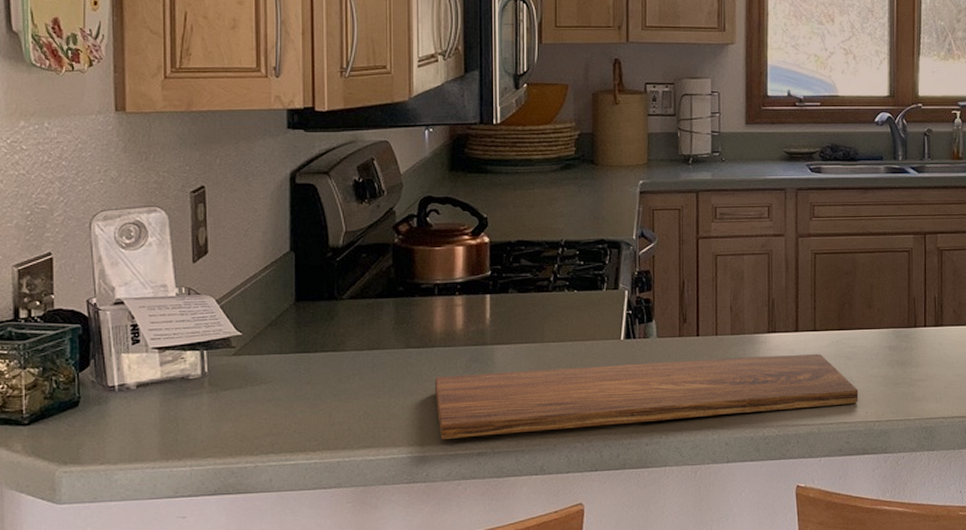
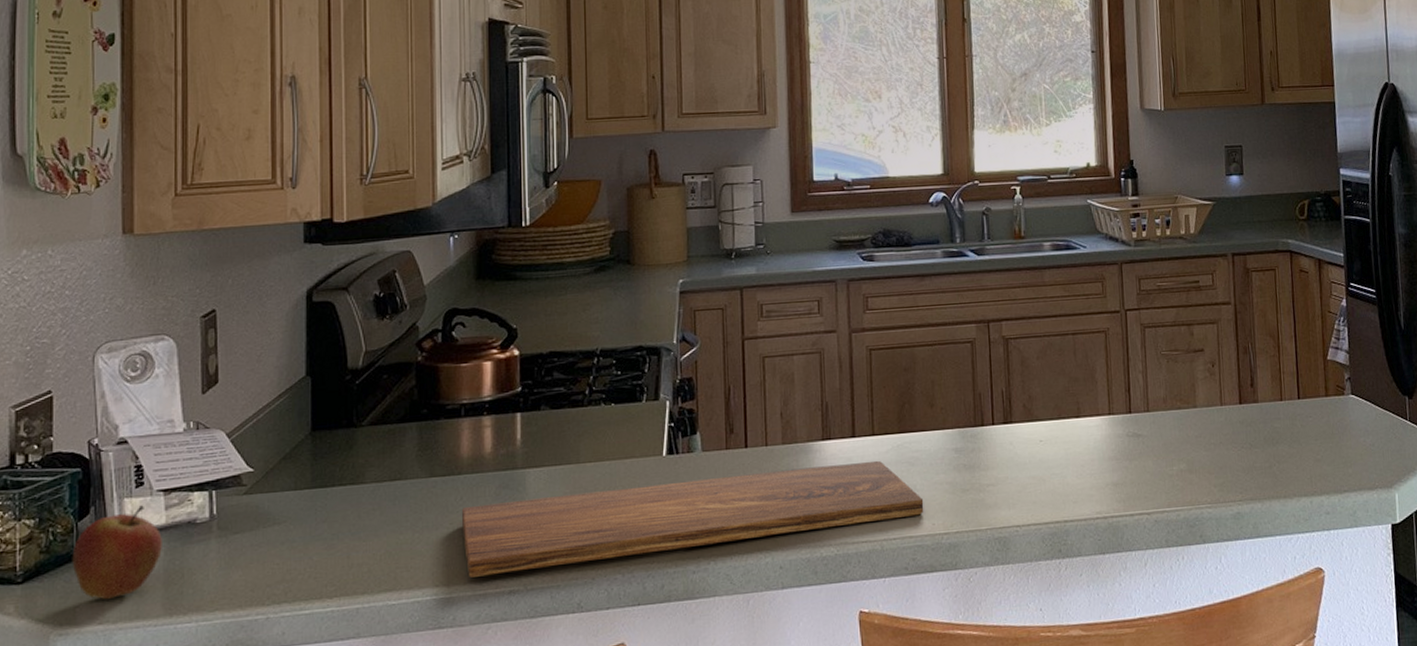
fruit: none [74,360,158,444] -> present [72,505,162,600]

